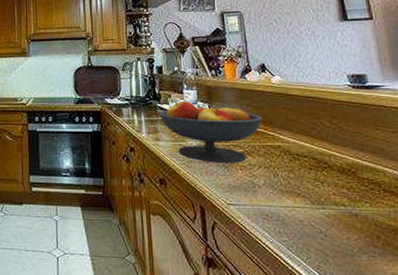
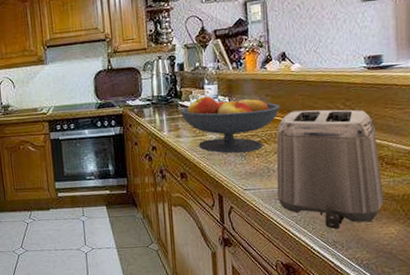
toaster: none [260,124,386,262] -> present [276,109,383,230]

